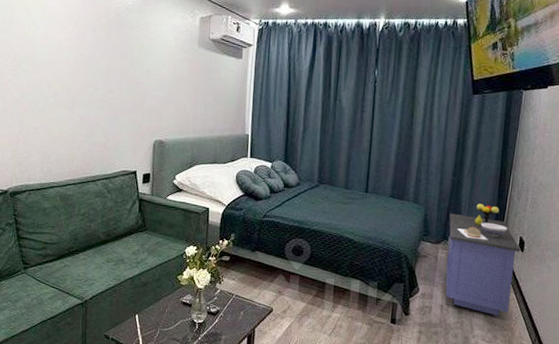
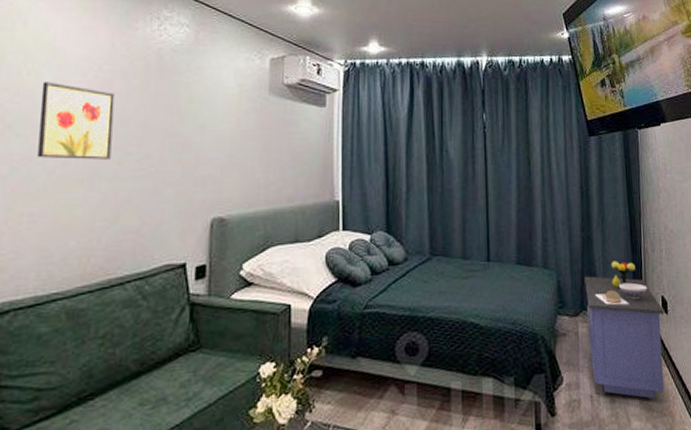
wall art: none [38,32,87,92] -> present [38,81,115,160]

